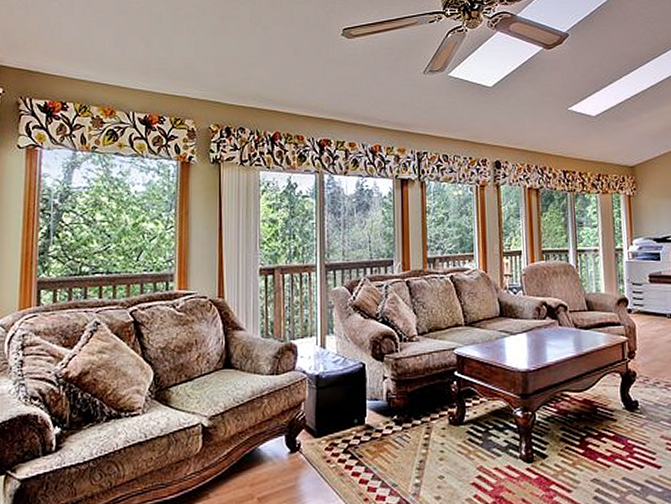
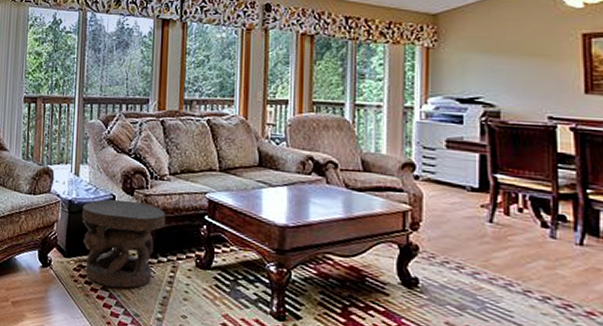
carved stool: none [331,367,418,461] -> present [82,199,166,288]

